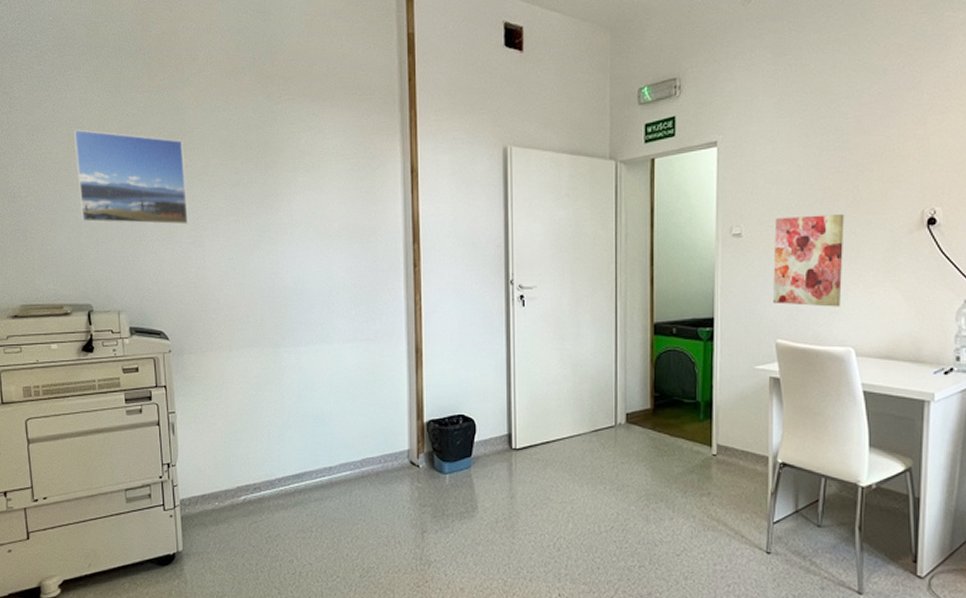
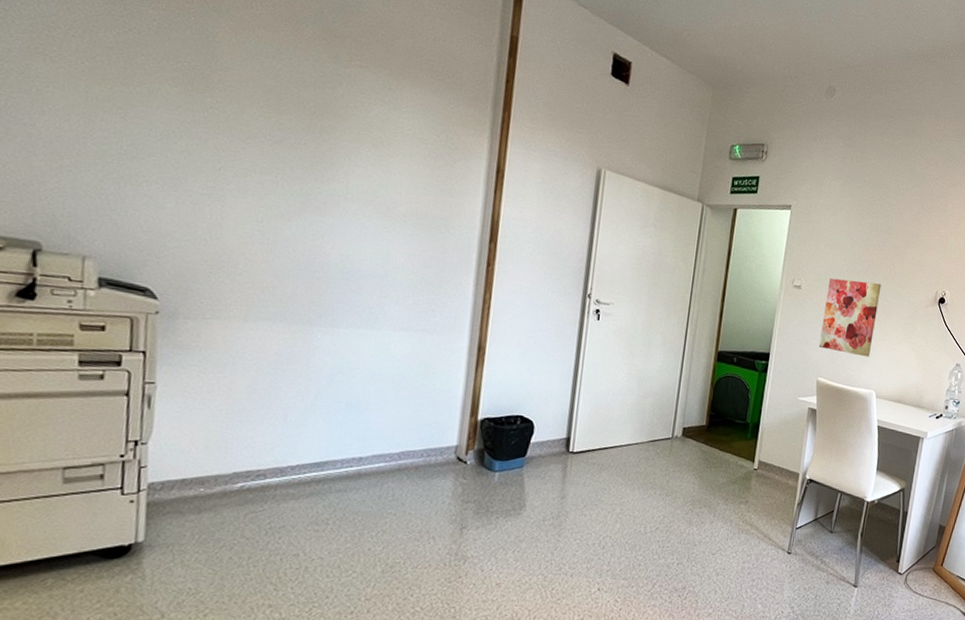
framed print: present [73,129,189,225] -> none [38,27,210,173]

